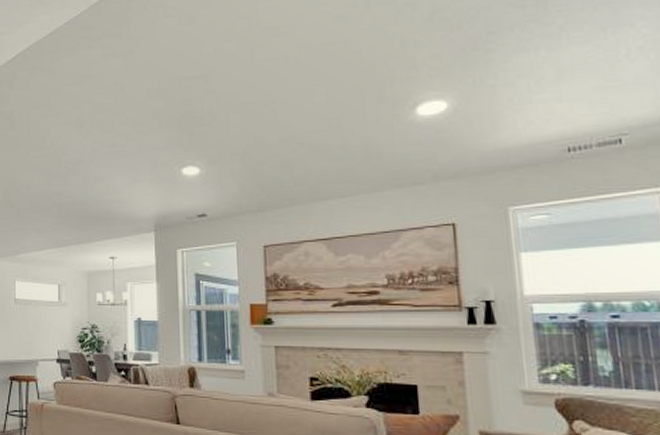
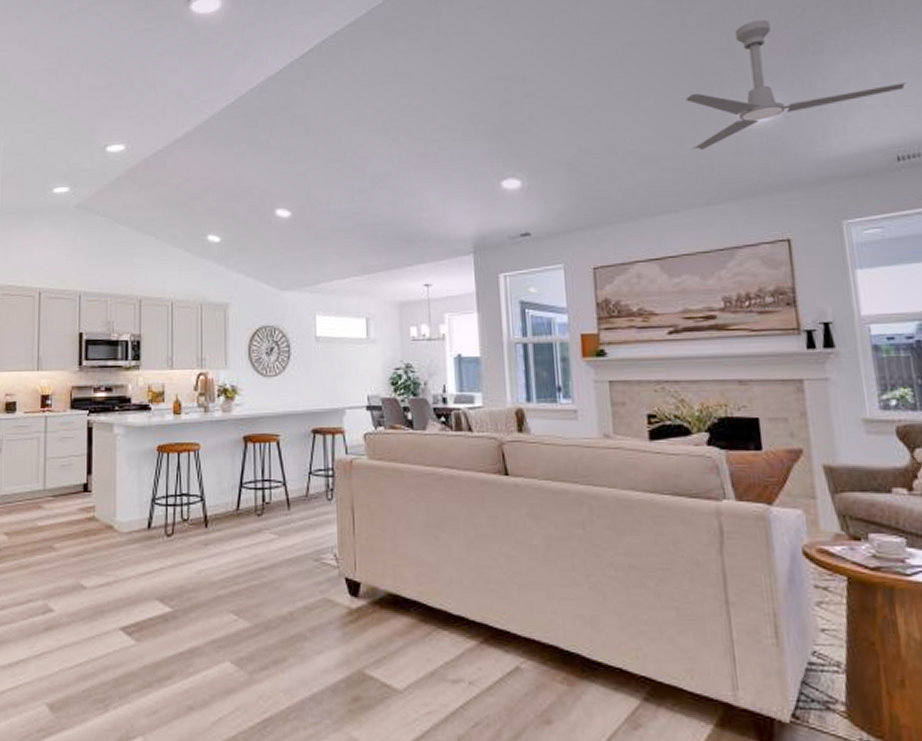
ceiling fan: none [356,21,581,142] -> present [685,20,906,151]

